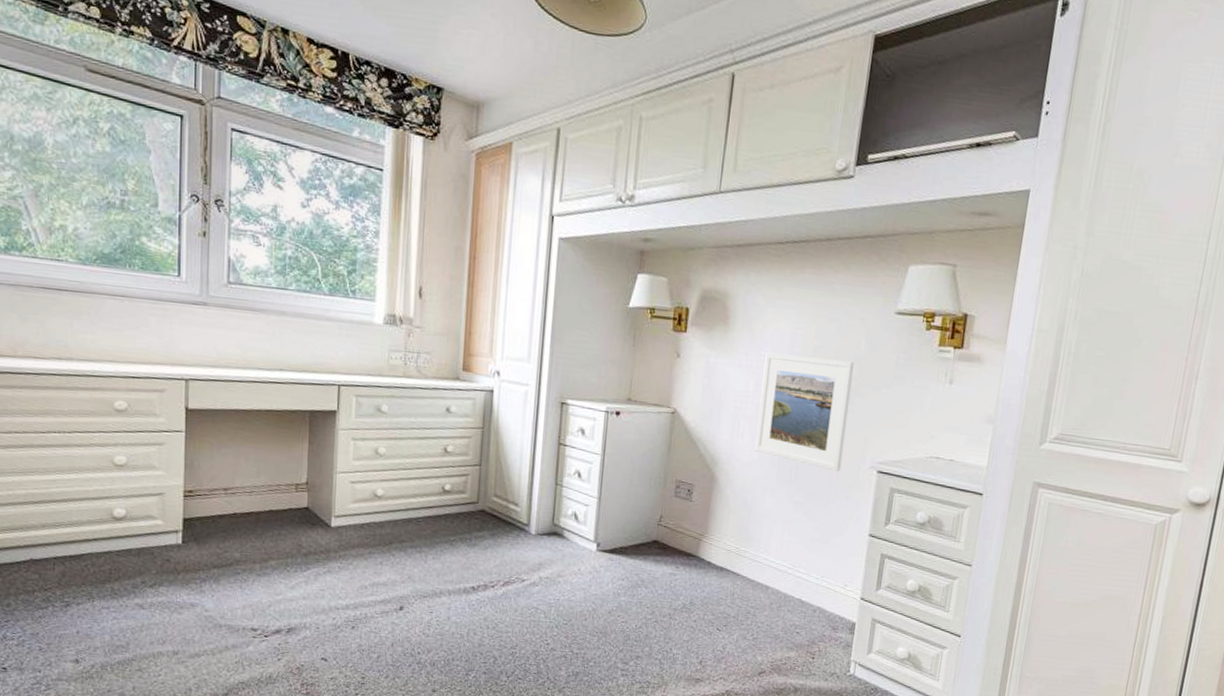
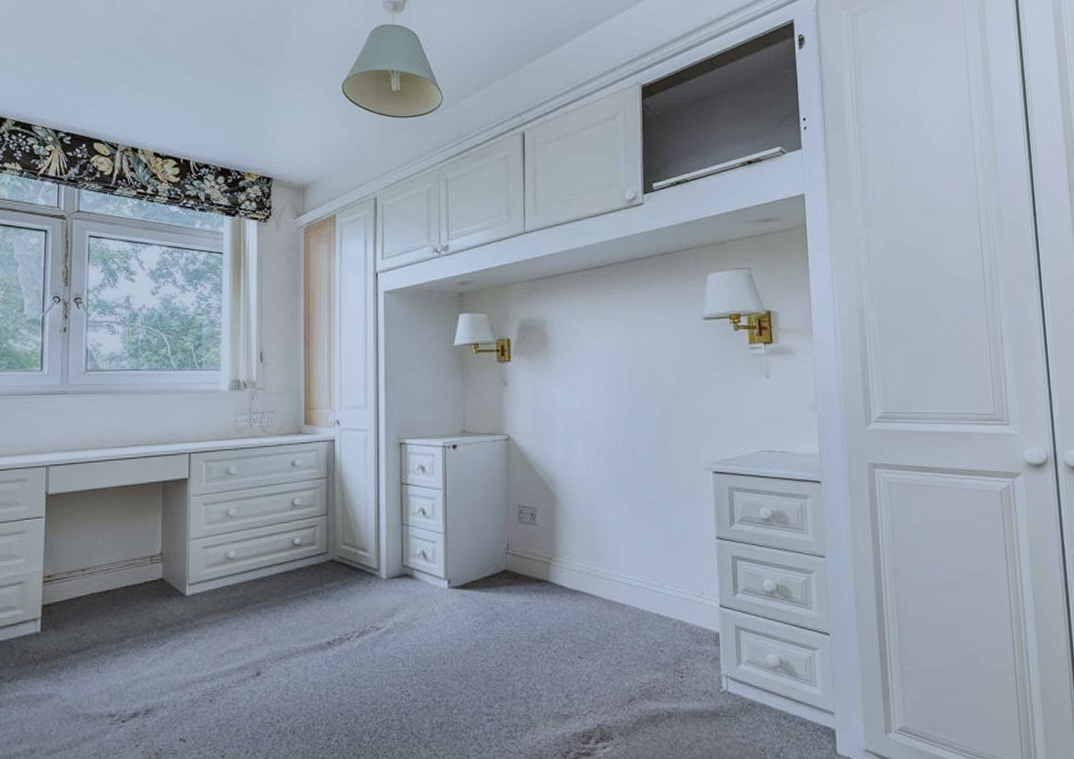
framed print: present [755,352,855,471] -> none [587,368,677,477]

